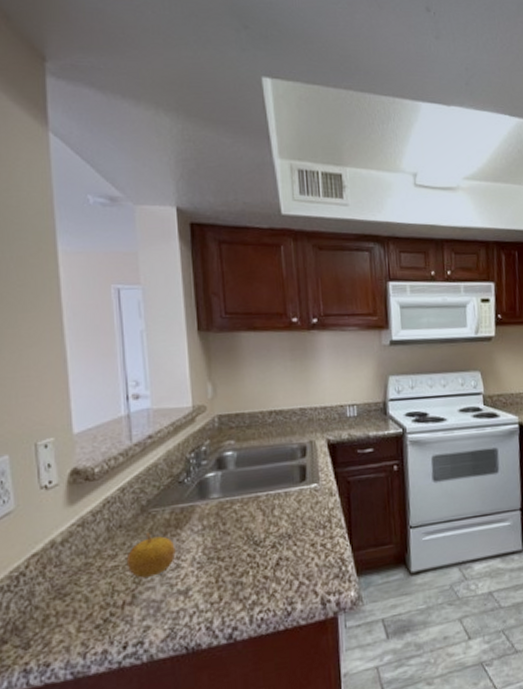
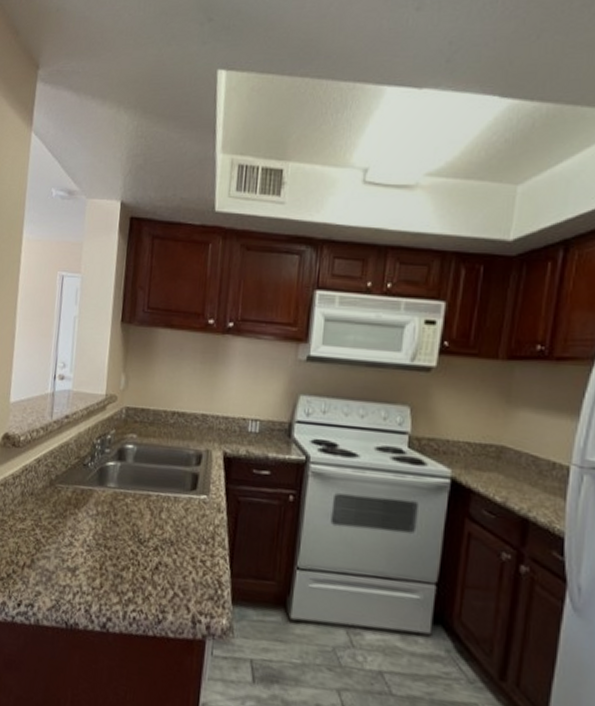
fruit: present [126,531,176,578] -> none [31,504,72,548]

